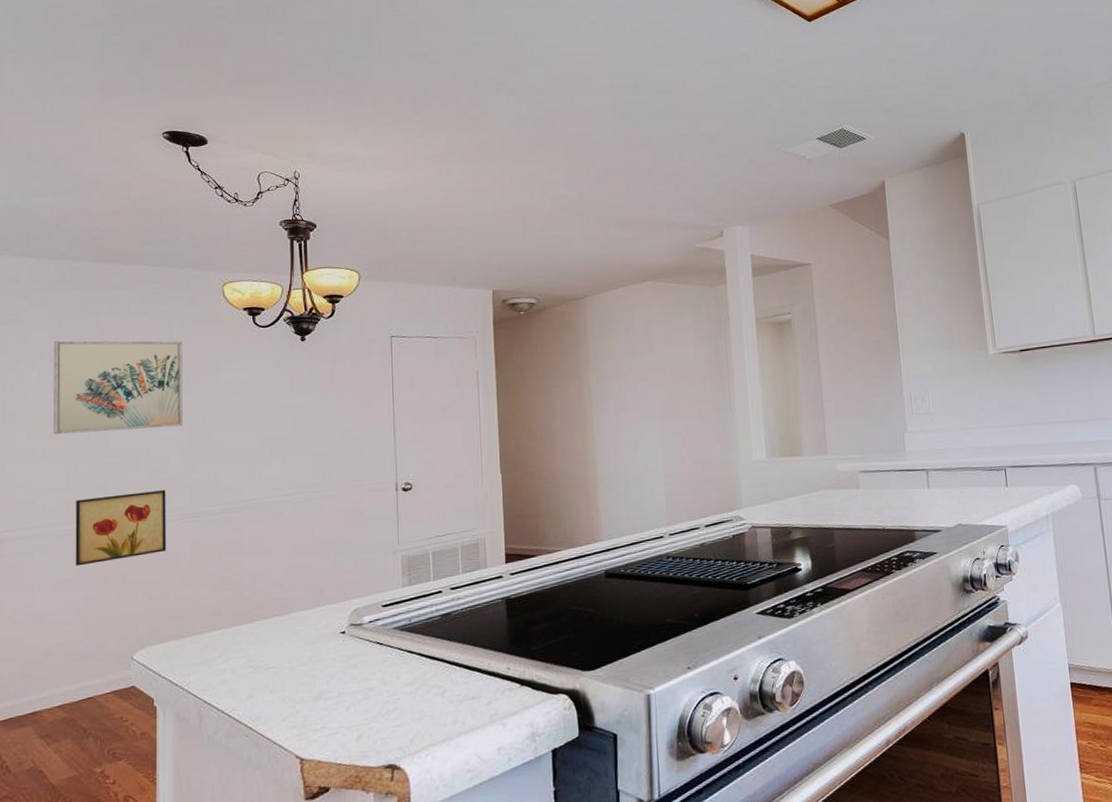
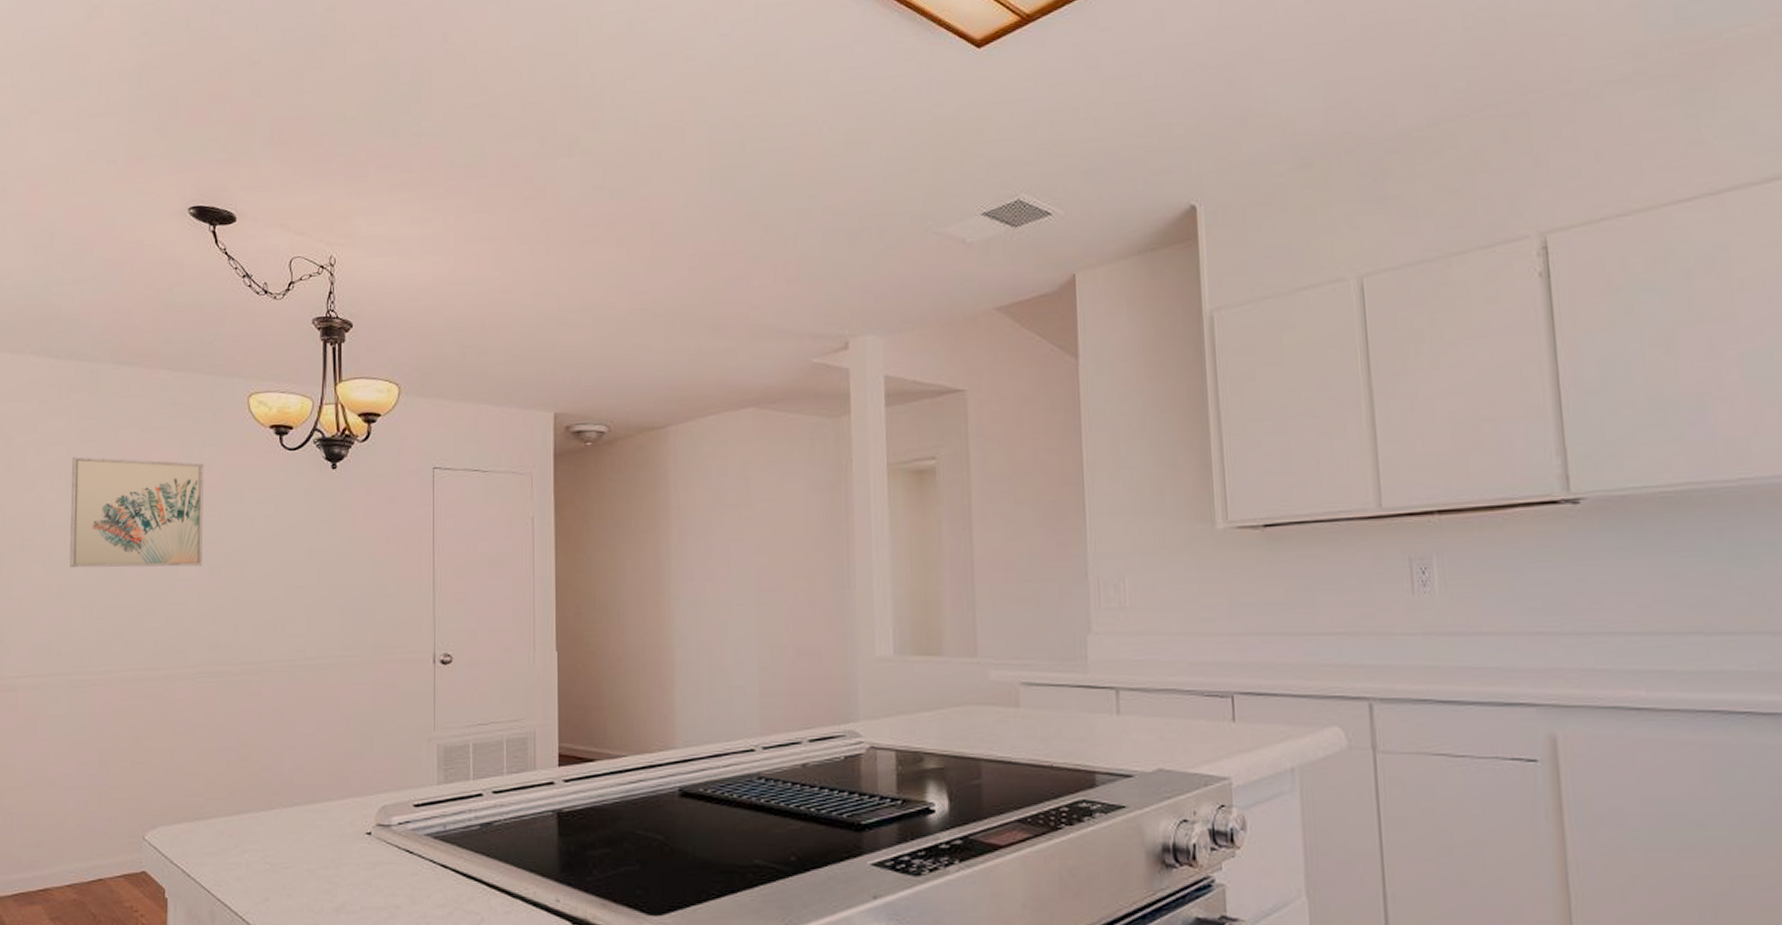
wall art: present [75,490,166,566] -> none [88,642,183,724]

